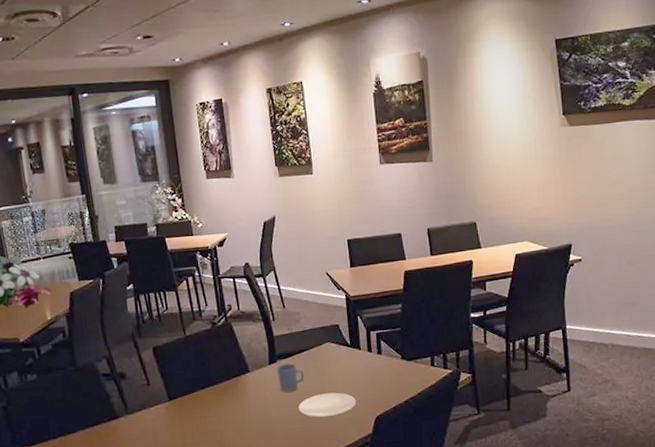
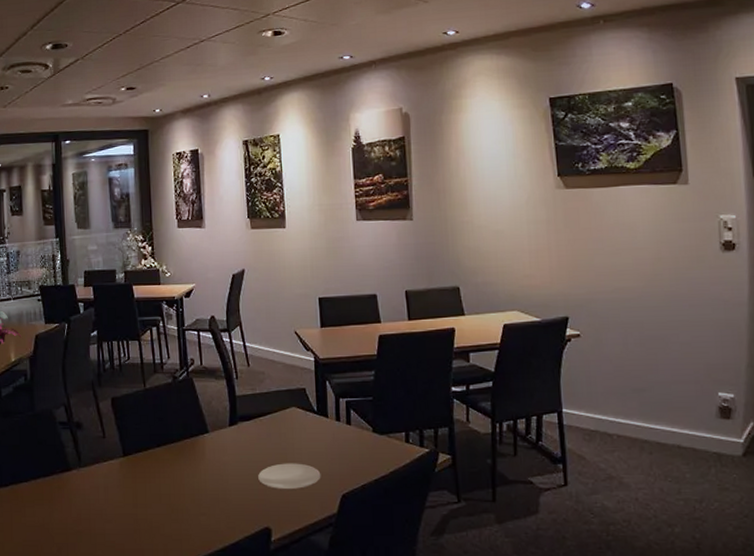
mug: present [277,363,305,392] -> none [237,426,267,458]

